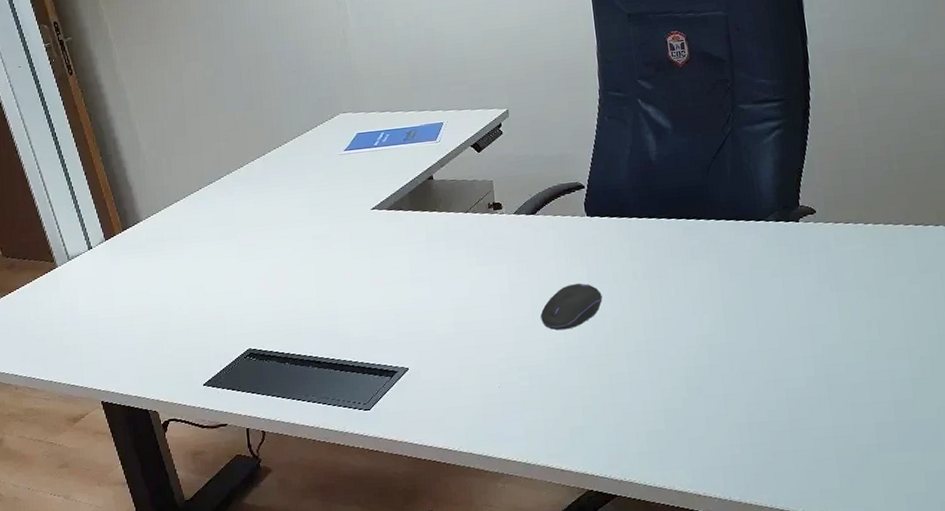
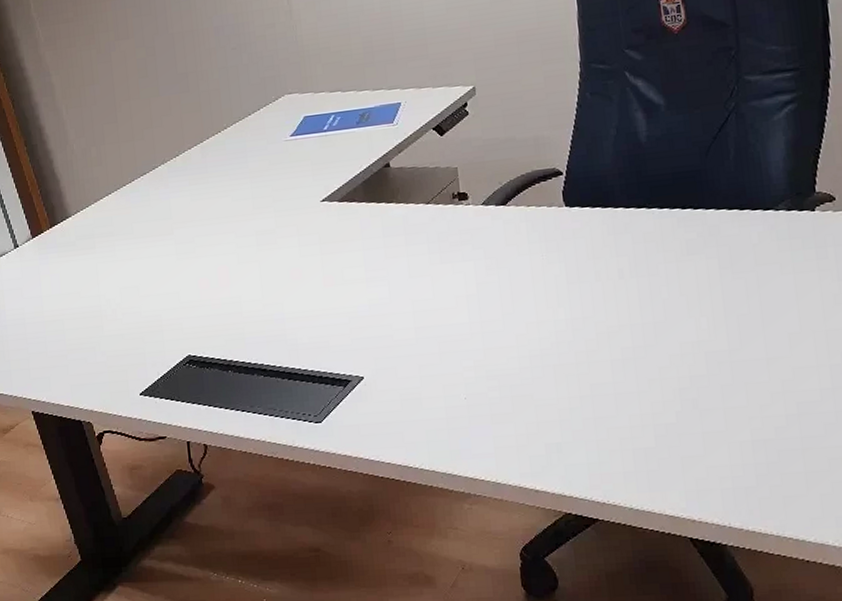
computer mouse: present [540,283,603,331] -> none [512,282,583,336]

